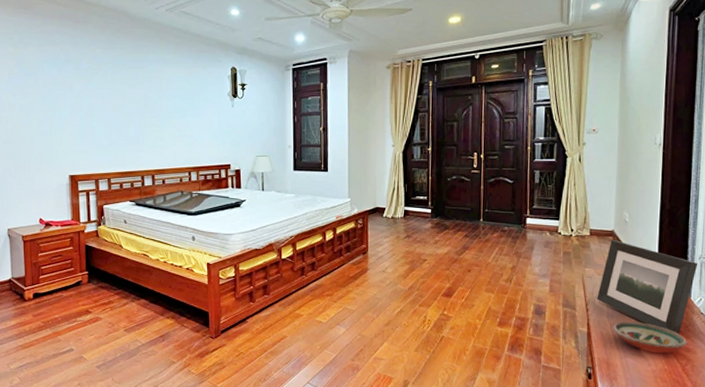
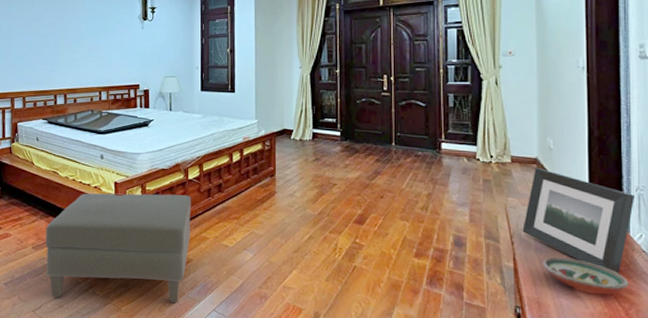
ottoman: none [138,274,285,378] -> present [46,193,191,303]

